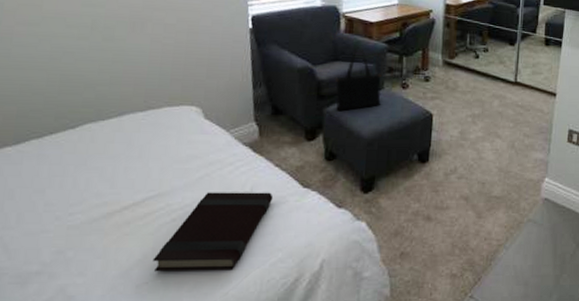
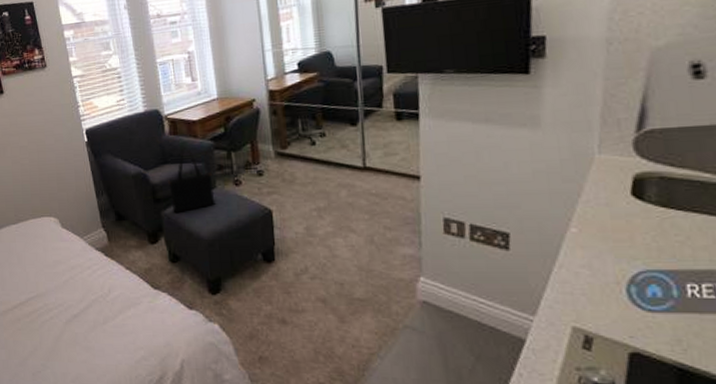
book: present [152,192,274,272] -> none [41,293,129,365]

